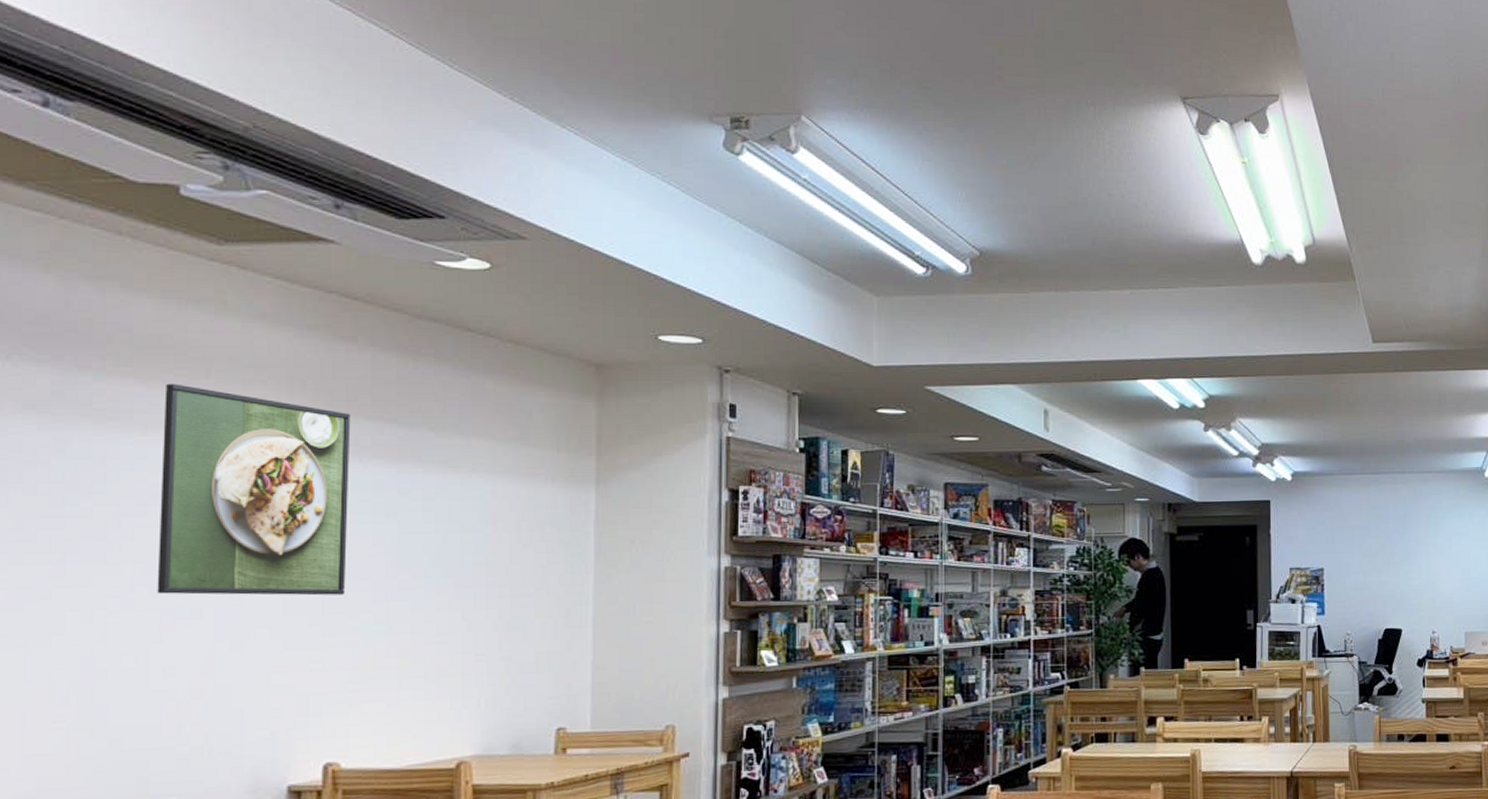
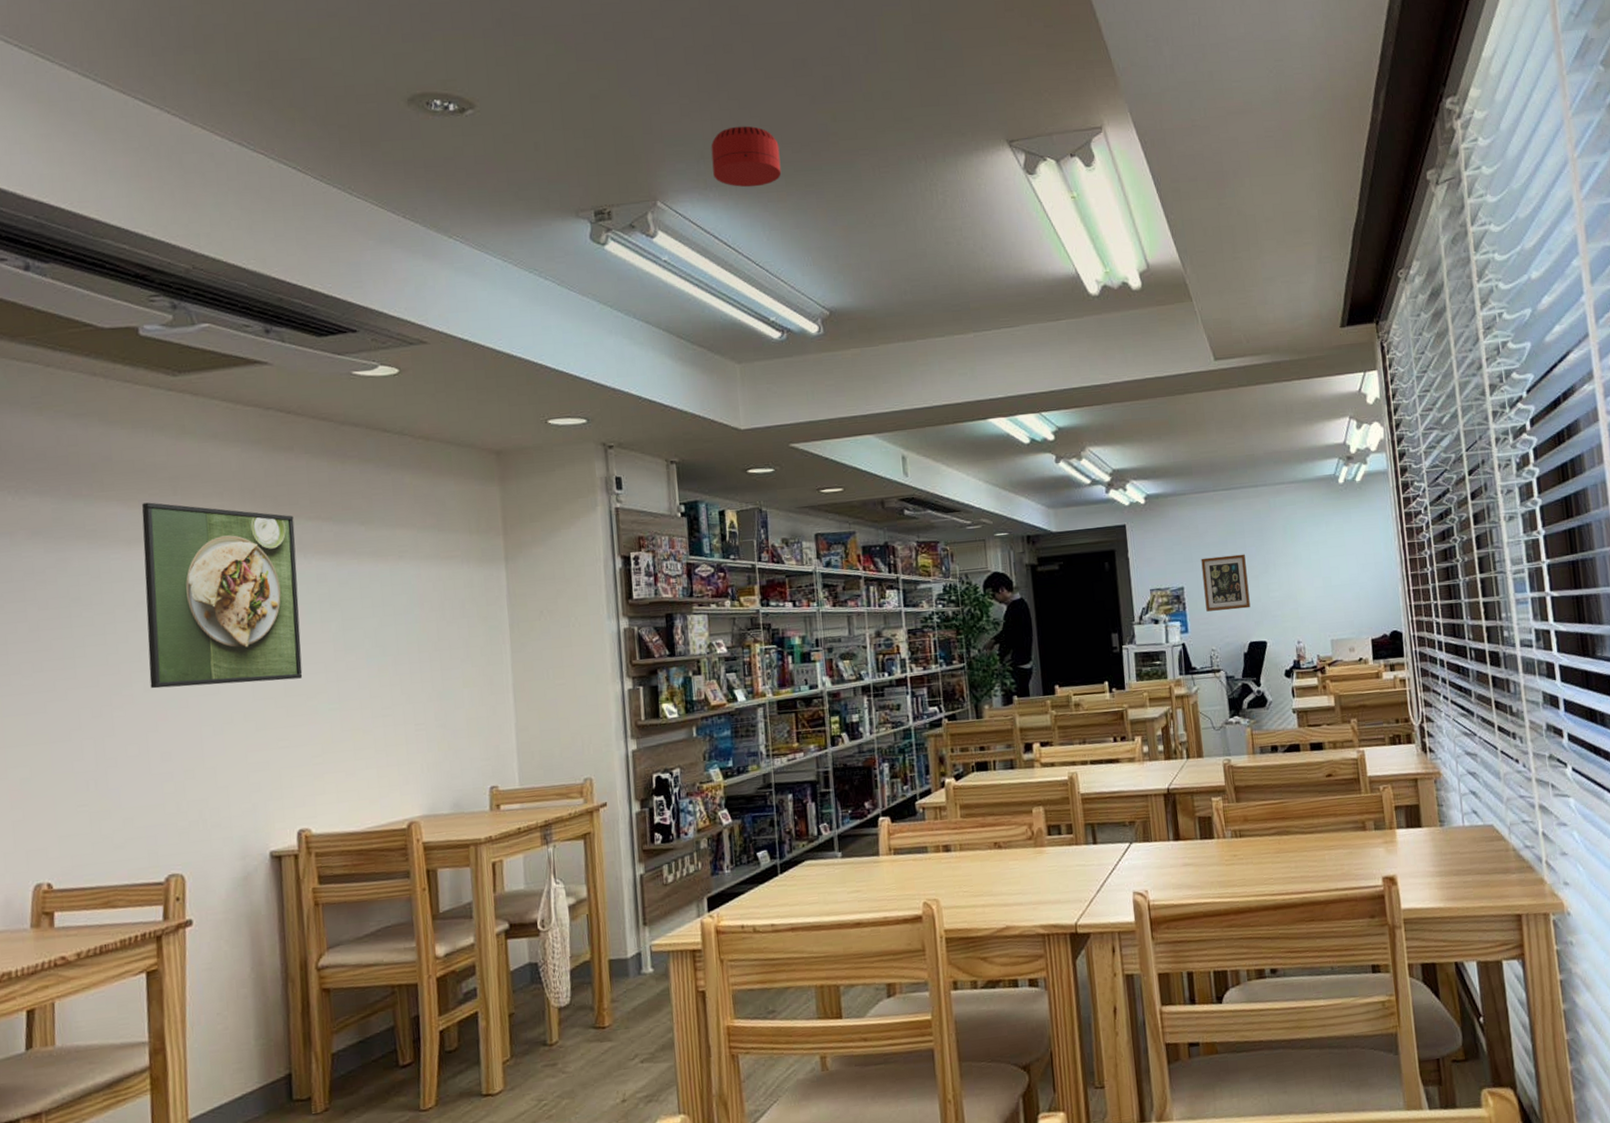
smoke detector: none [866,47,940,113] -> present [711,126,782,188]
wall art: none [1343,539,1389,595] -> present [1201,554,1251,612]

